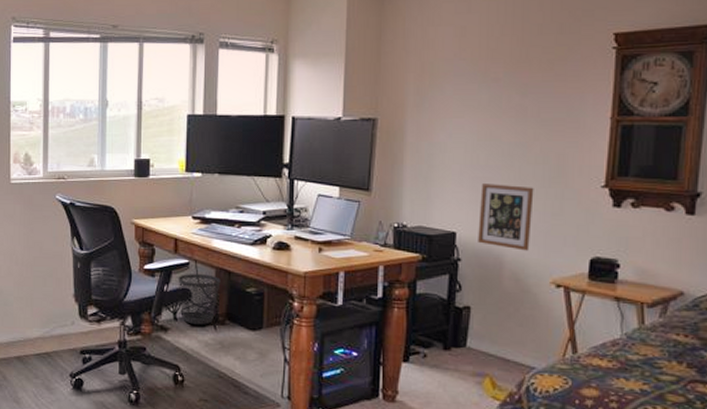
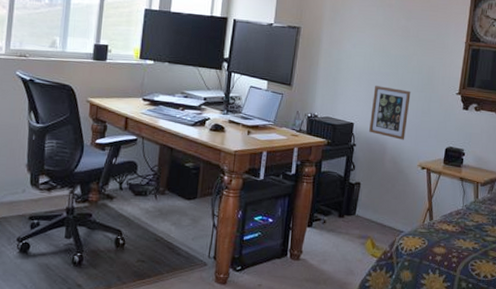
wastebasket: present [178,274,221,325] -> none [126,149,164,195]

